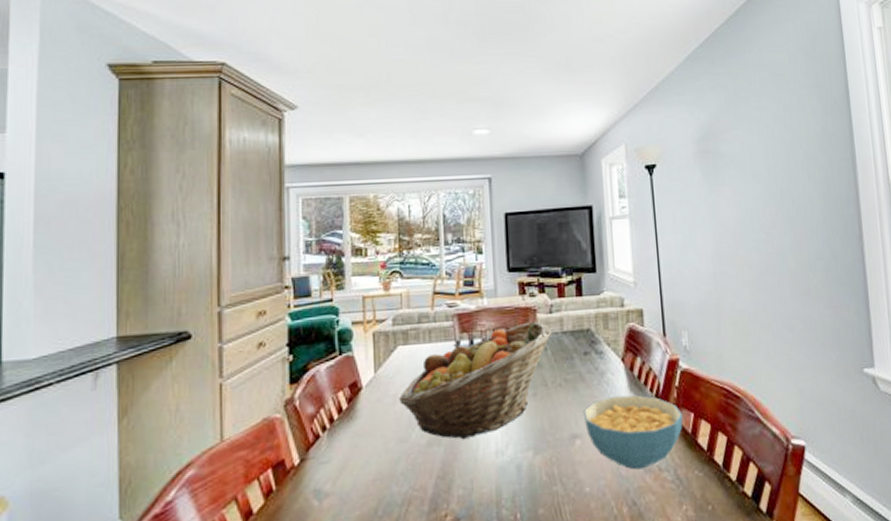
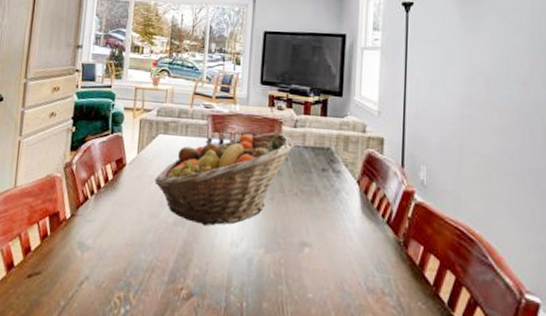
cereal bowl: present [583,395,684,470] -> none [314,214,413,289]

